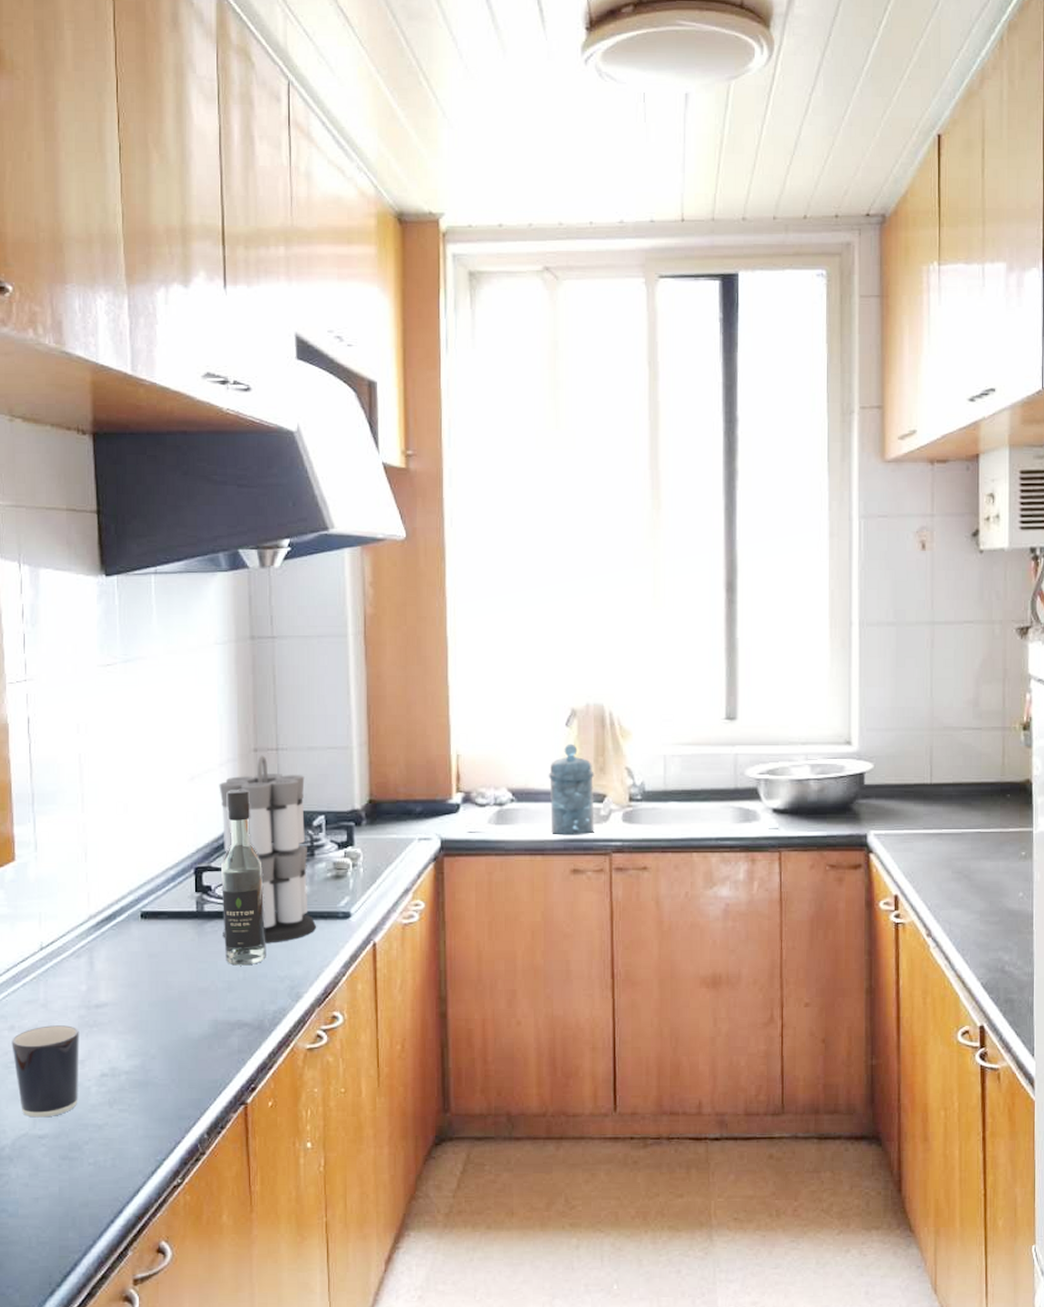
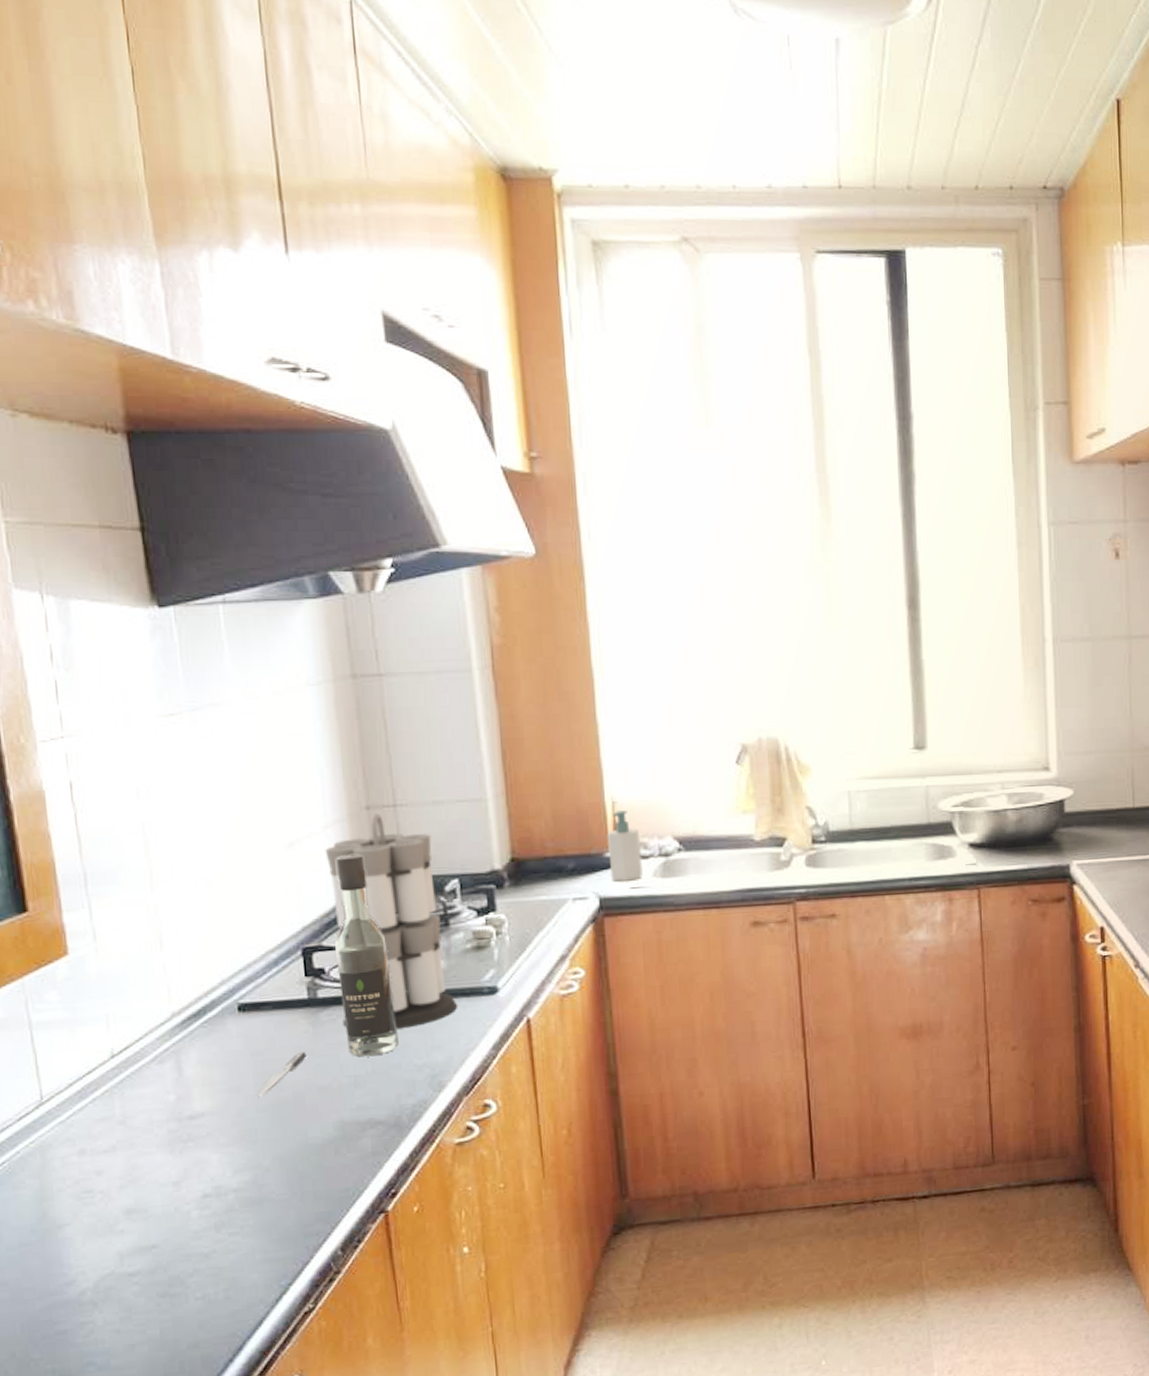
mug: present [12,1025,79,1118] -> none [83,1142,176,1253]
kitchen knife: none [150,957,192,994] -> present [257,1052,307,1098]
soap bottle: none [451,763,479,826] -> present [607,810,643,882]
canister: present [548,744,595,835] -> none [719,783,775,886]

